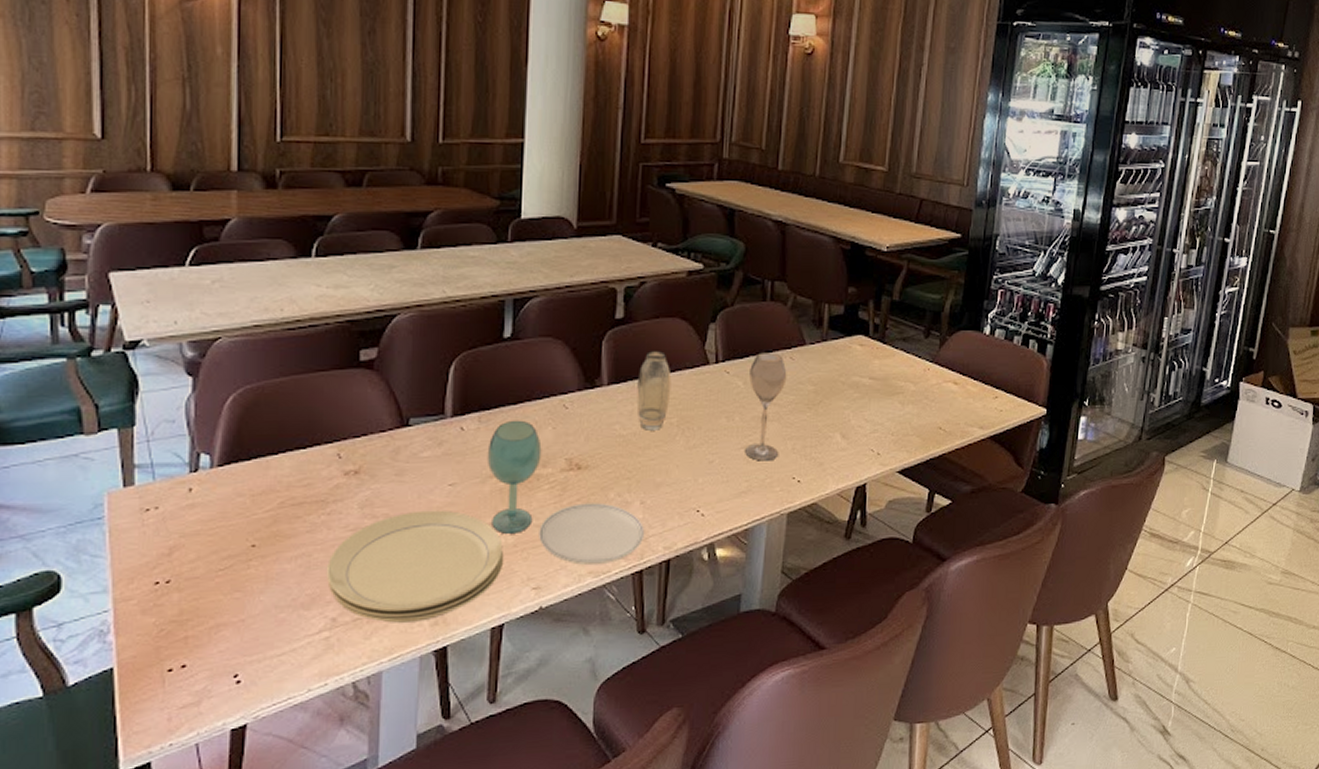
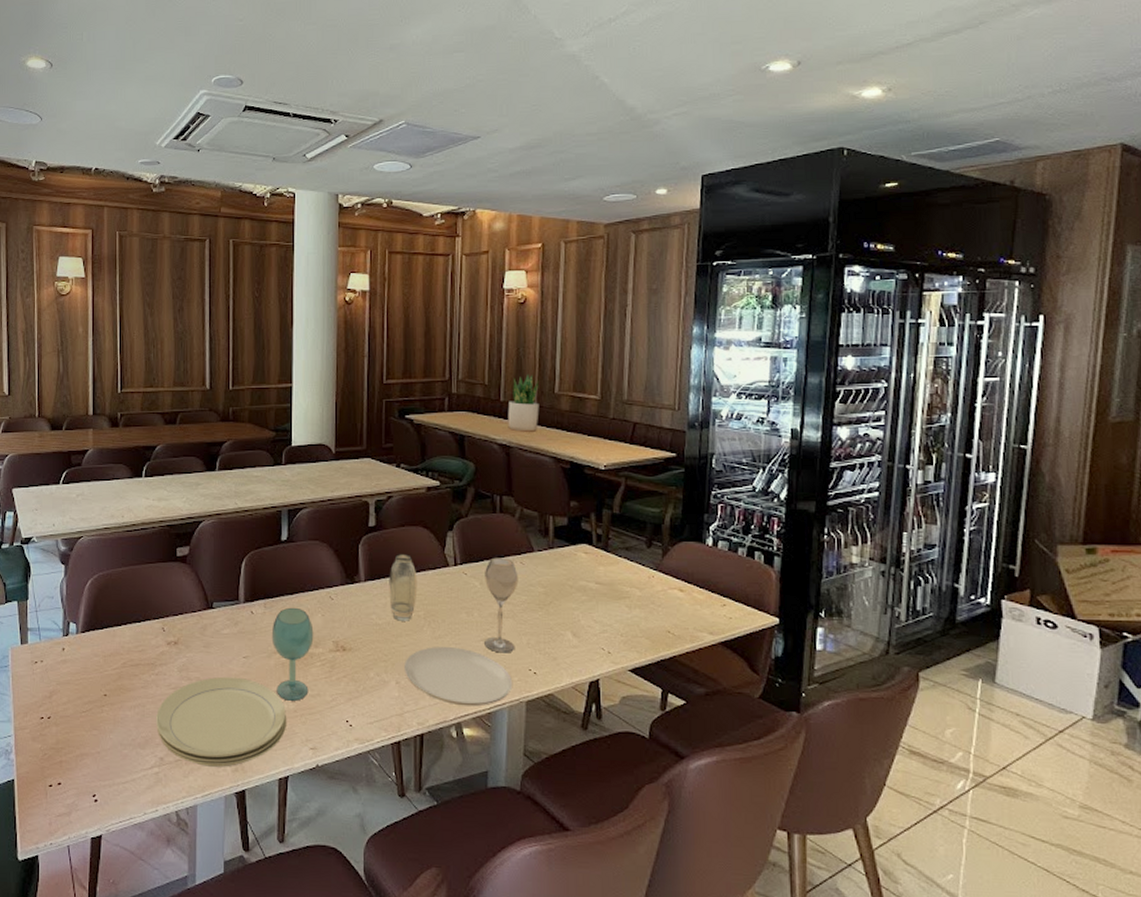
plate: present [539,503,645,565] -> none [314,679,401,733]
plate: none [651,458,775,524] -> present [405,647,513,707]
planter: none [785,140,823,207] -> present [507,375,539,432]

